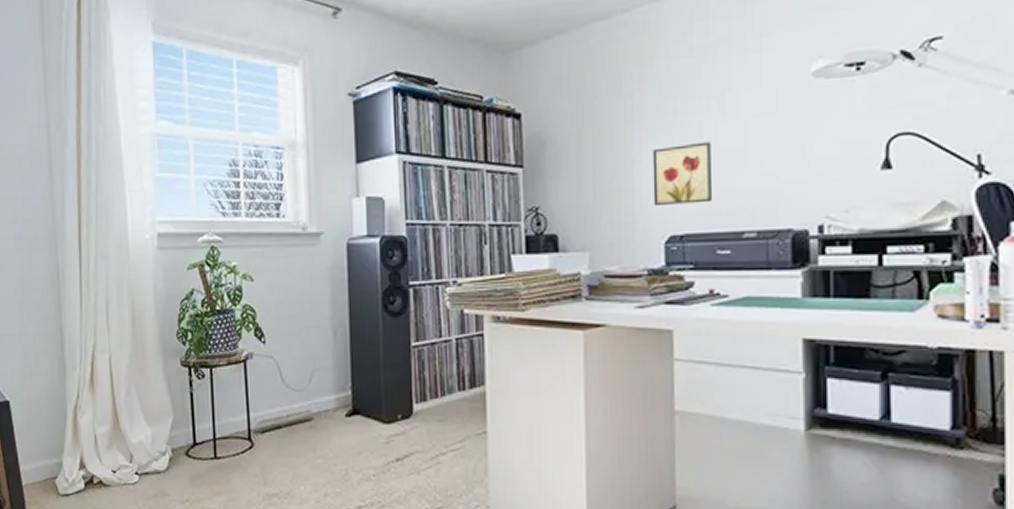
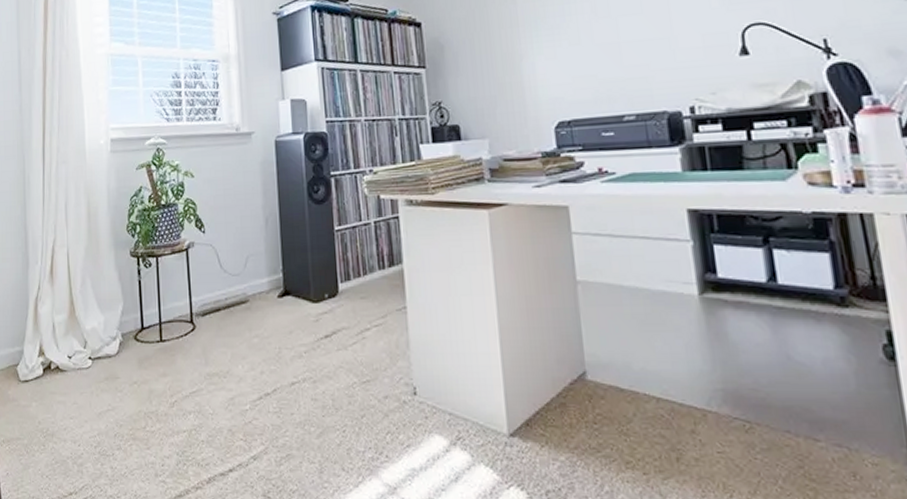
wall art: present [652,142,711,207] -> none [537,39,593,97]

